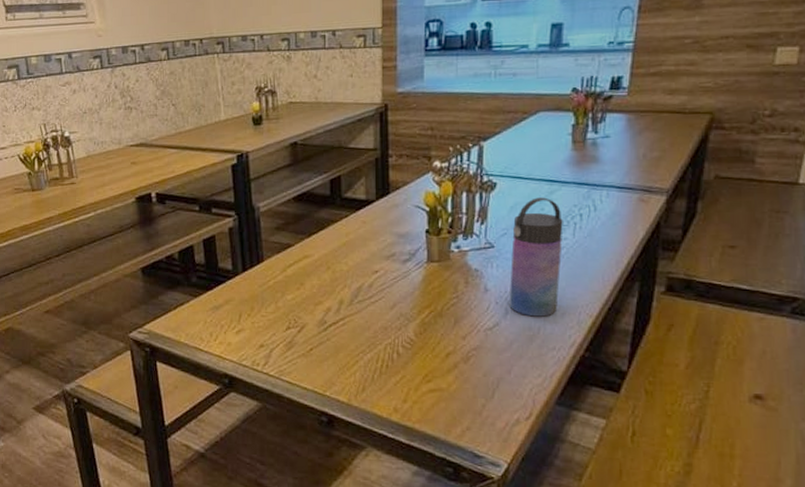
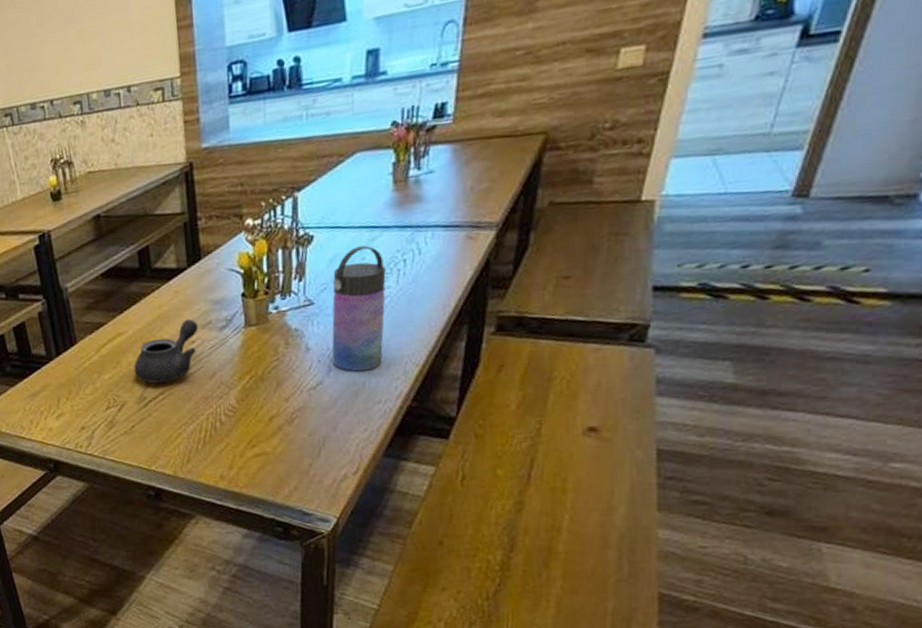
teapot: none [317,249,382,308] -> present [134,319,199,384]

